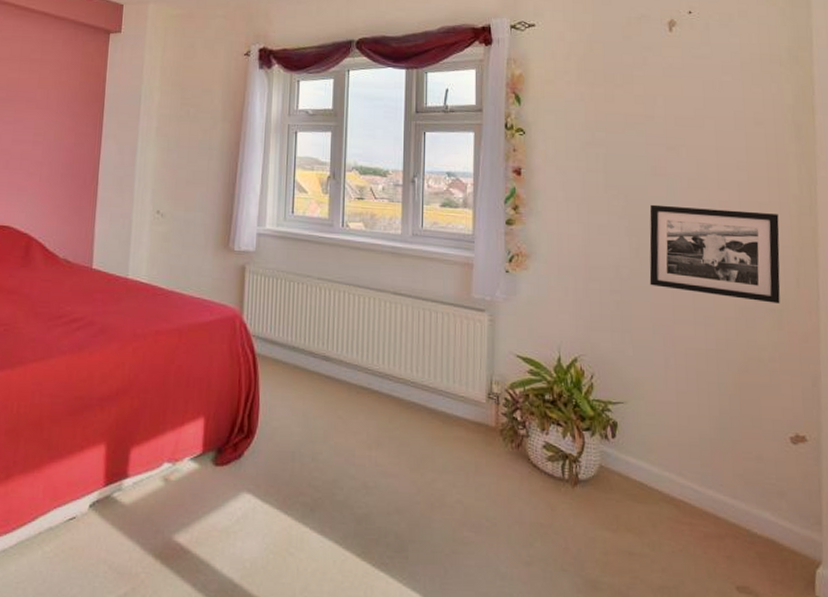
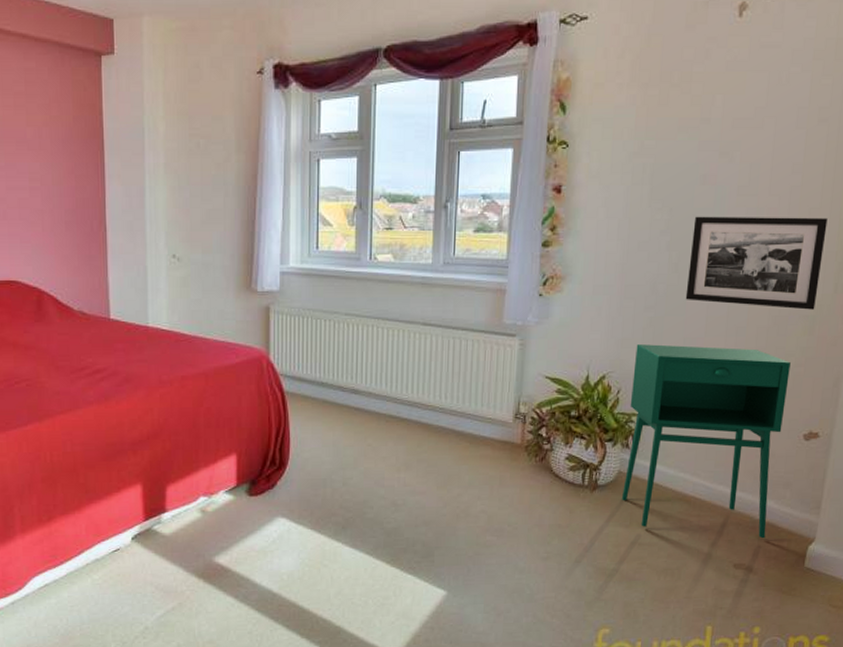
storage cabinet: none [605,328,767,557] -> present [621,344,791,539]

